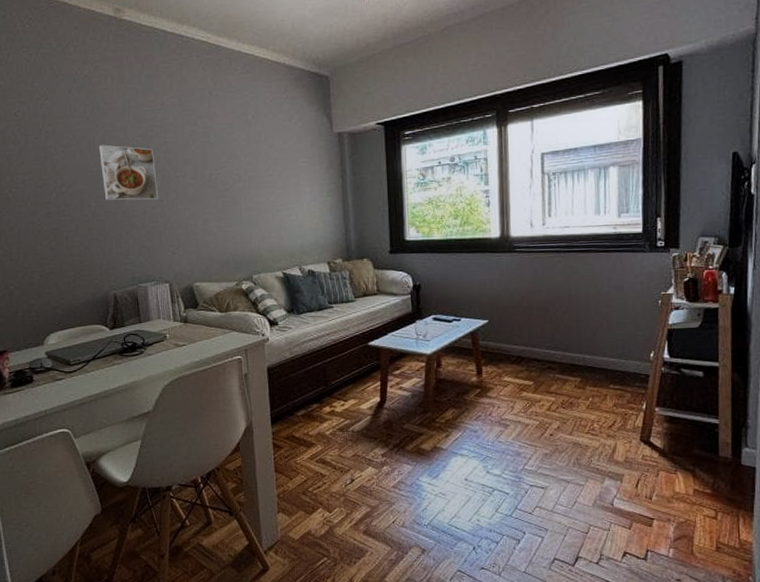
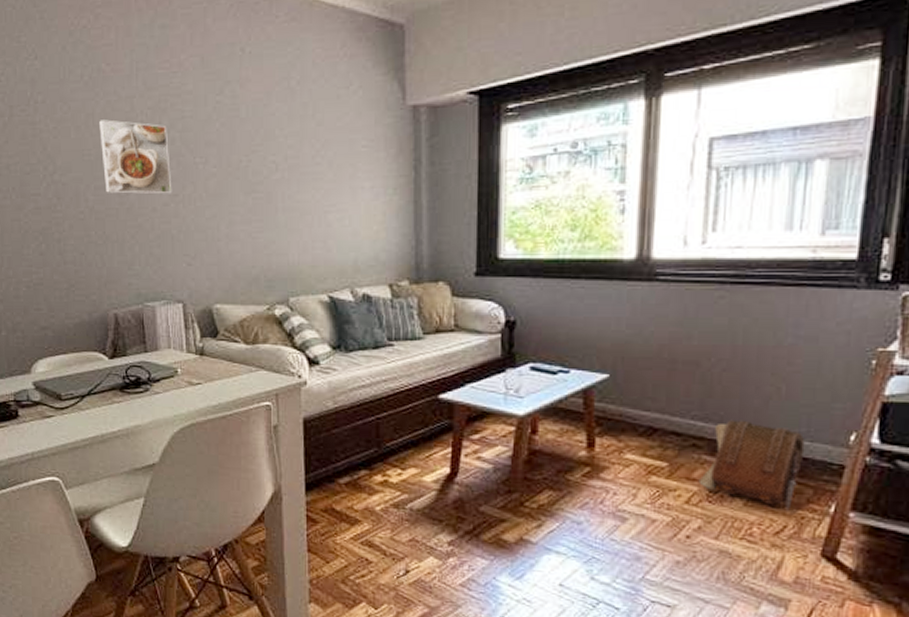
pouch: none [555,347,623,411] -> present [698,419,805,512]

